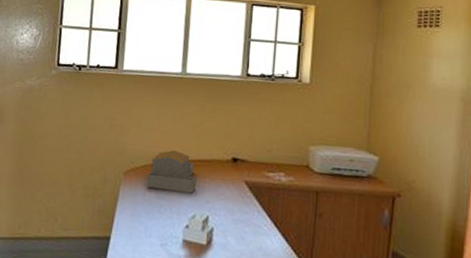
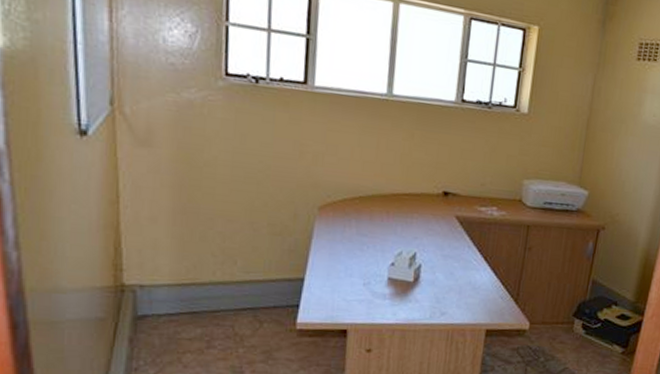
architectural model: present [146,150,197,193] -> none [346,182,404,230]

